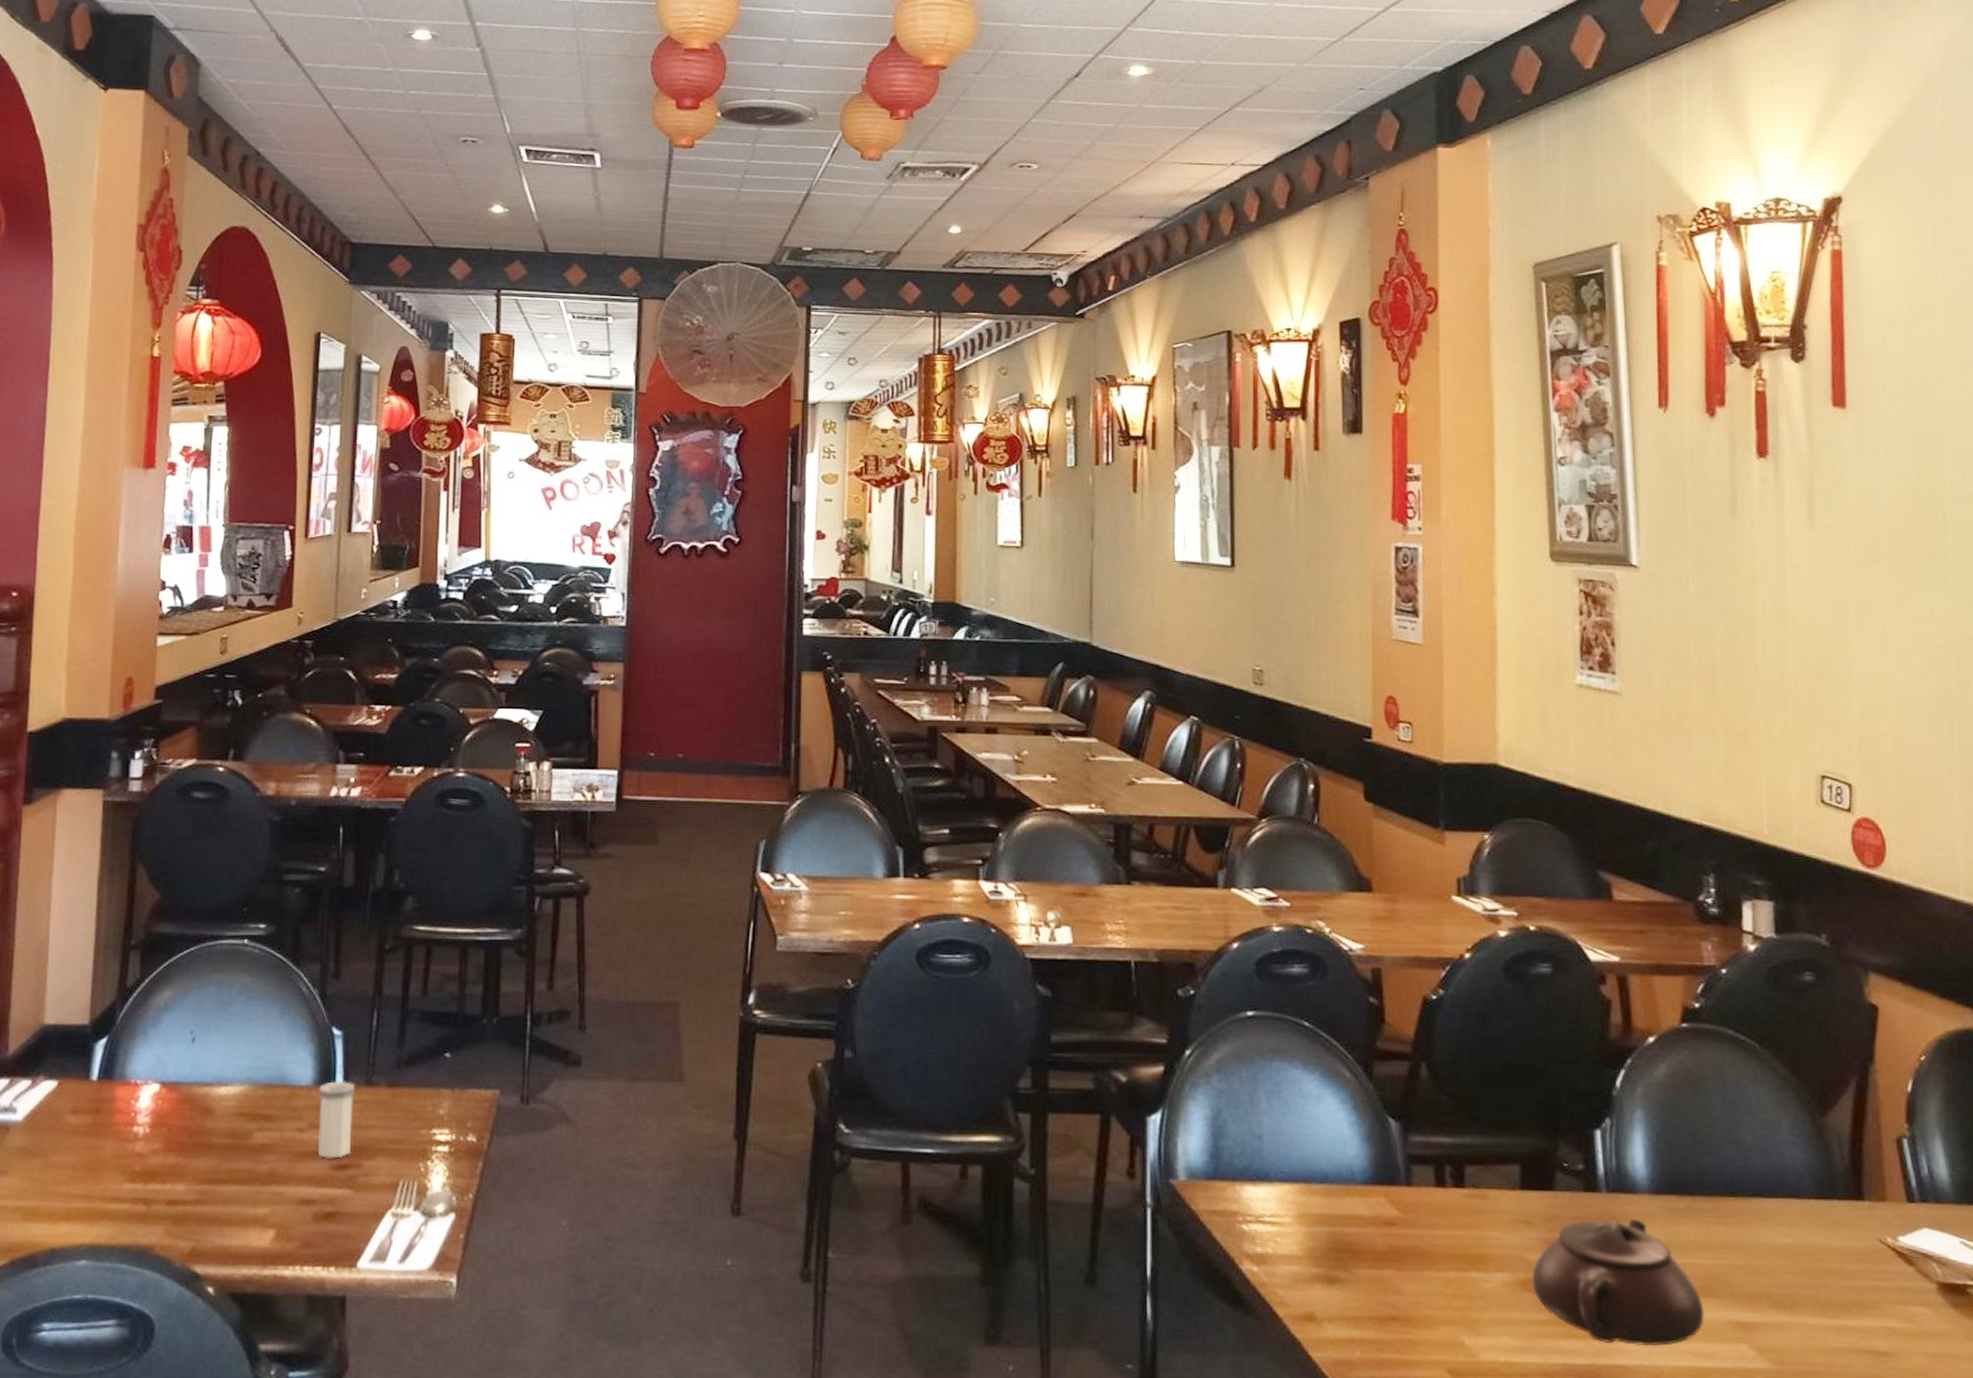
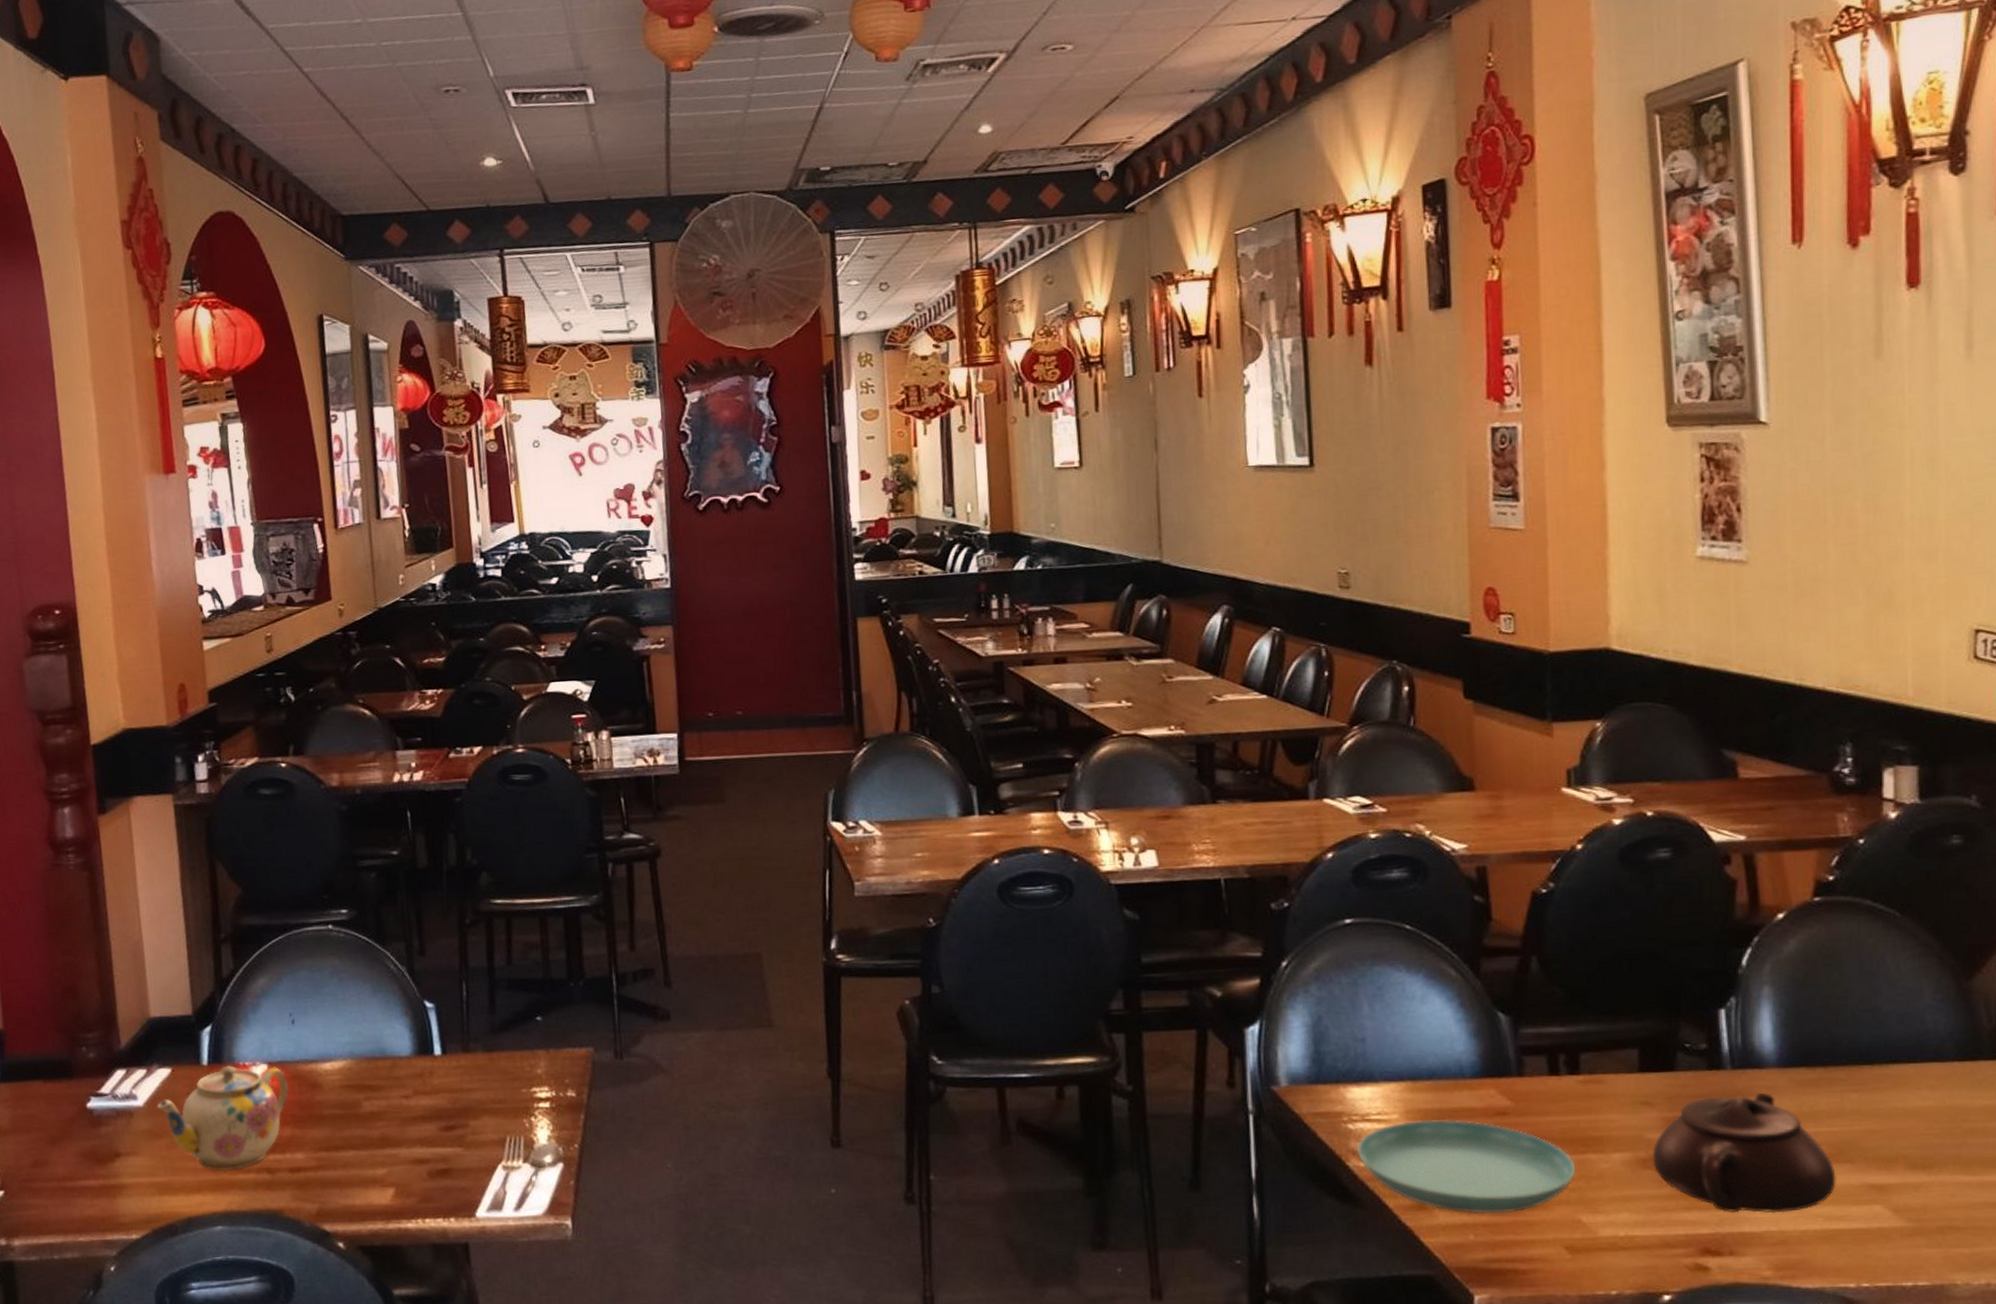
teapot: none [36,1082,178,1198] -> present [157,1065,288,1170]
salt shaker: present [317,1080,356,1159] -> none [418,1049,458,1121]
saucer: none [1249,1225,1460,1331] -> present [1356,1119,1576,1214]

